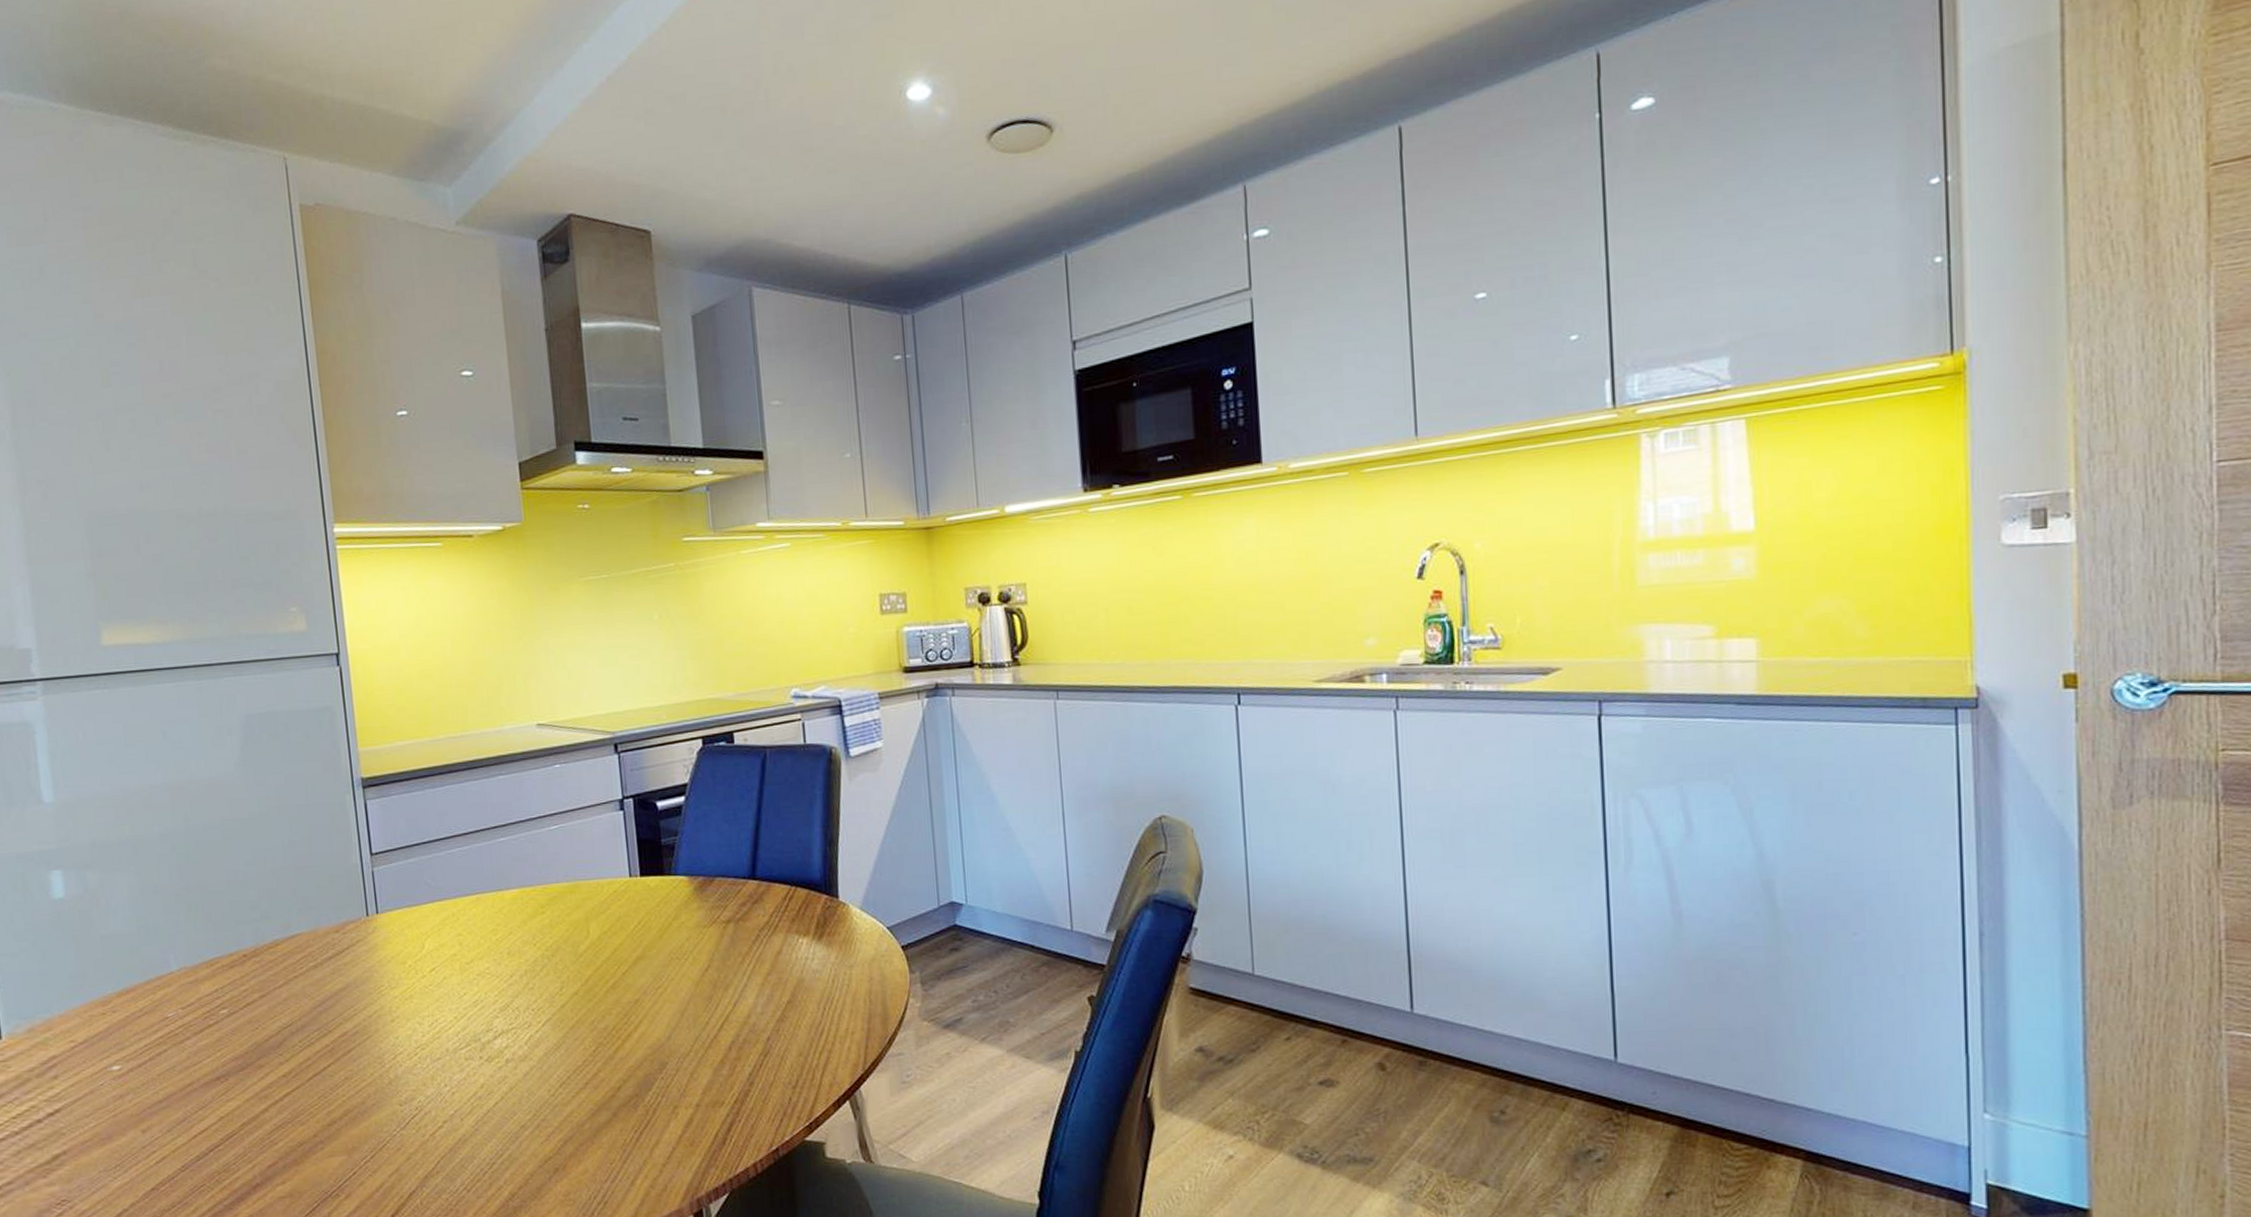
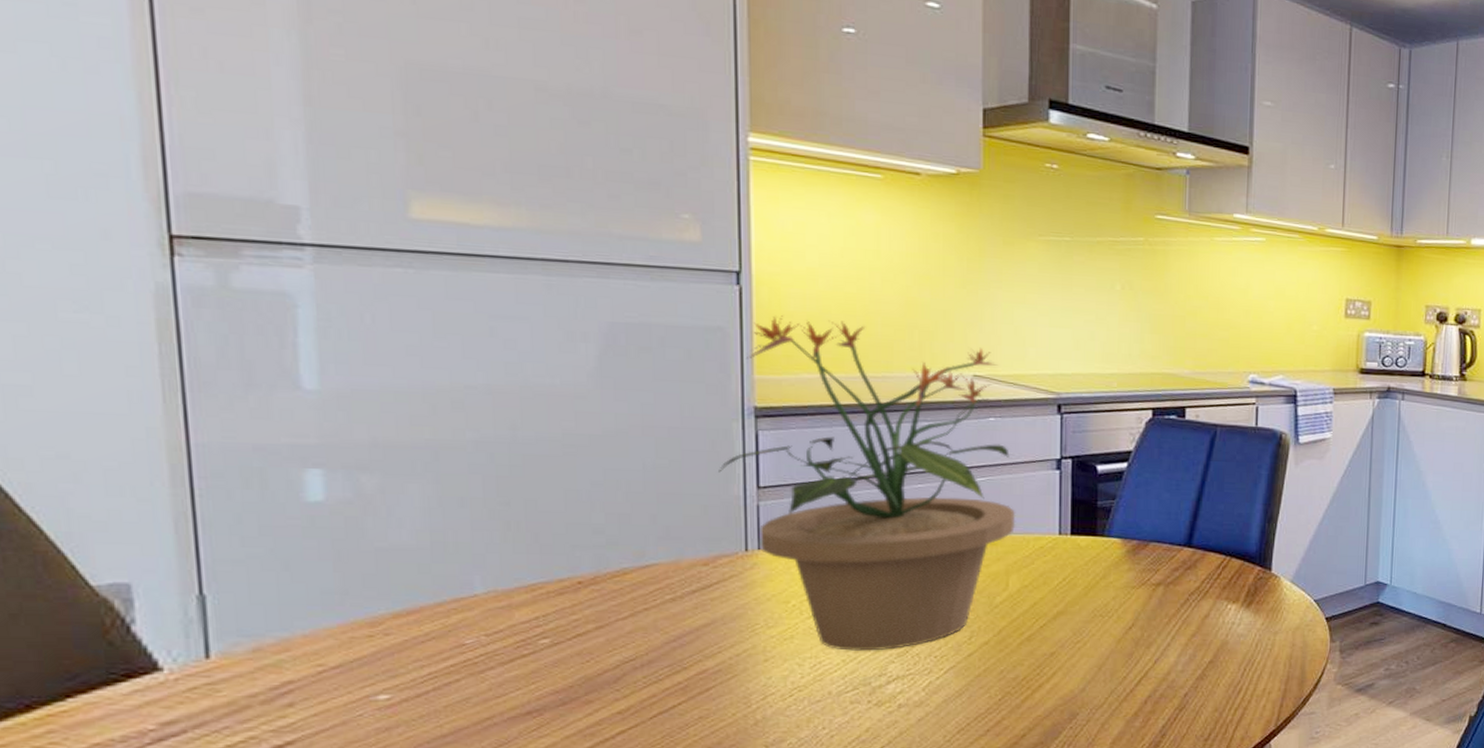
potted plant: none [339,687,590,1008] -> present [719,315,1016,651]

